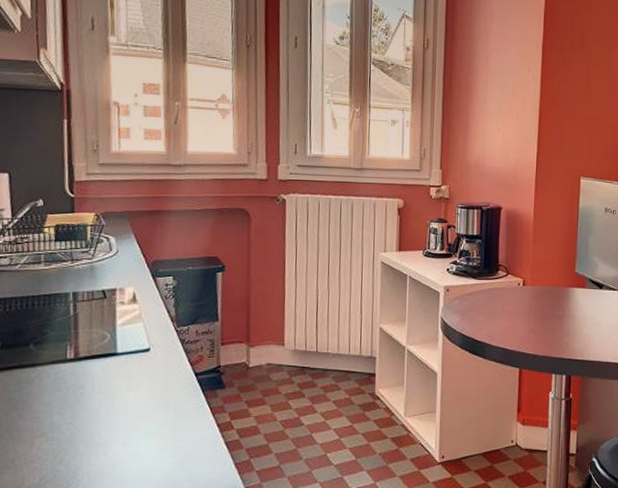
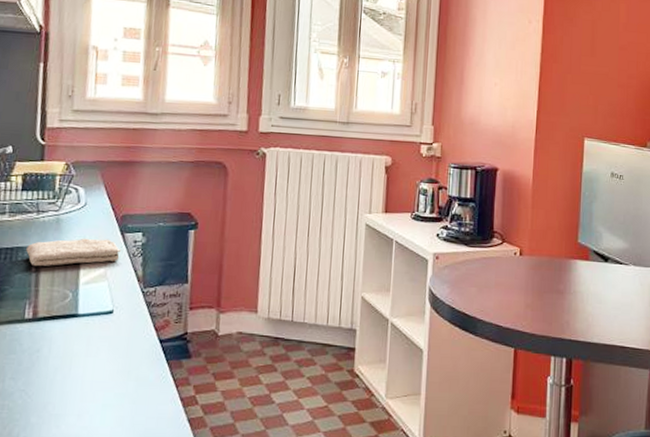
washcloth: none [64,283,154,311] -> present [26,238,122,267]

